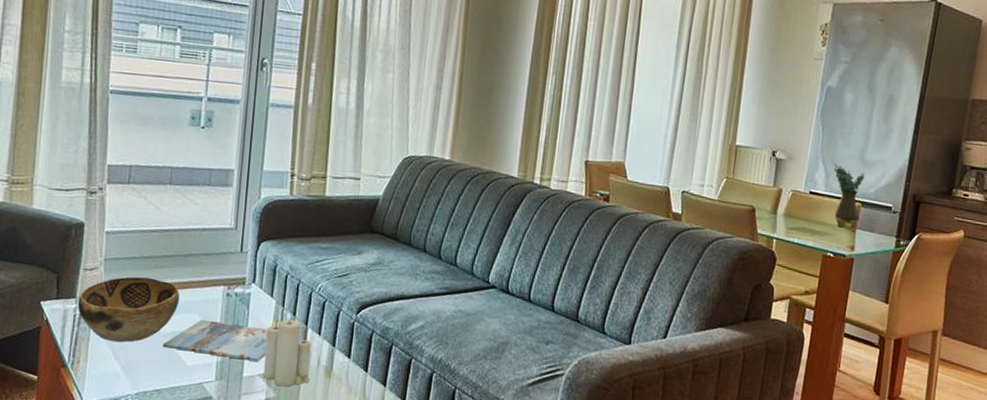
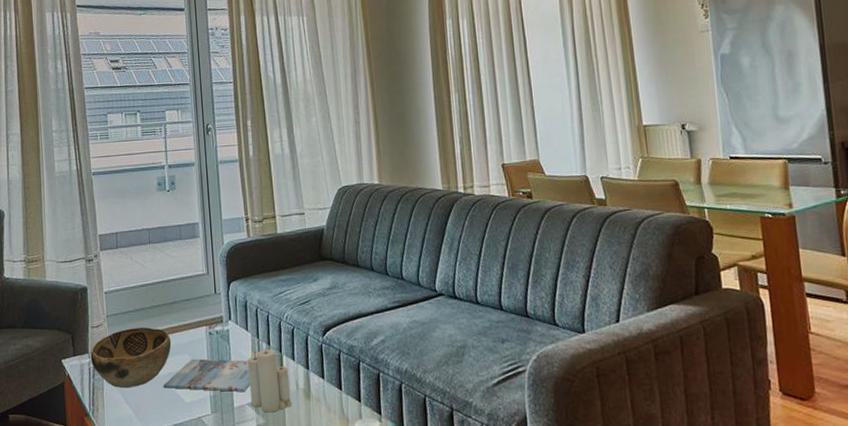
vase: present [834,164,865,229] -> none [748,126,788,187]

